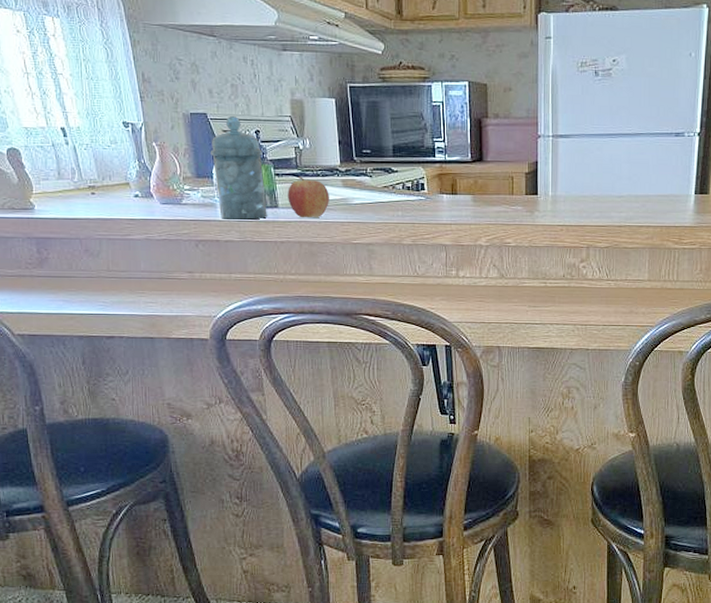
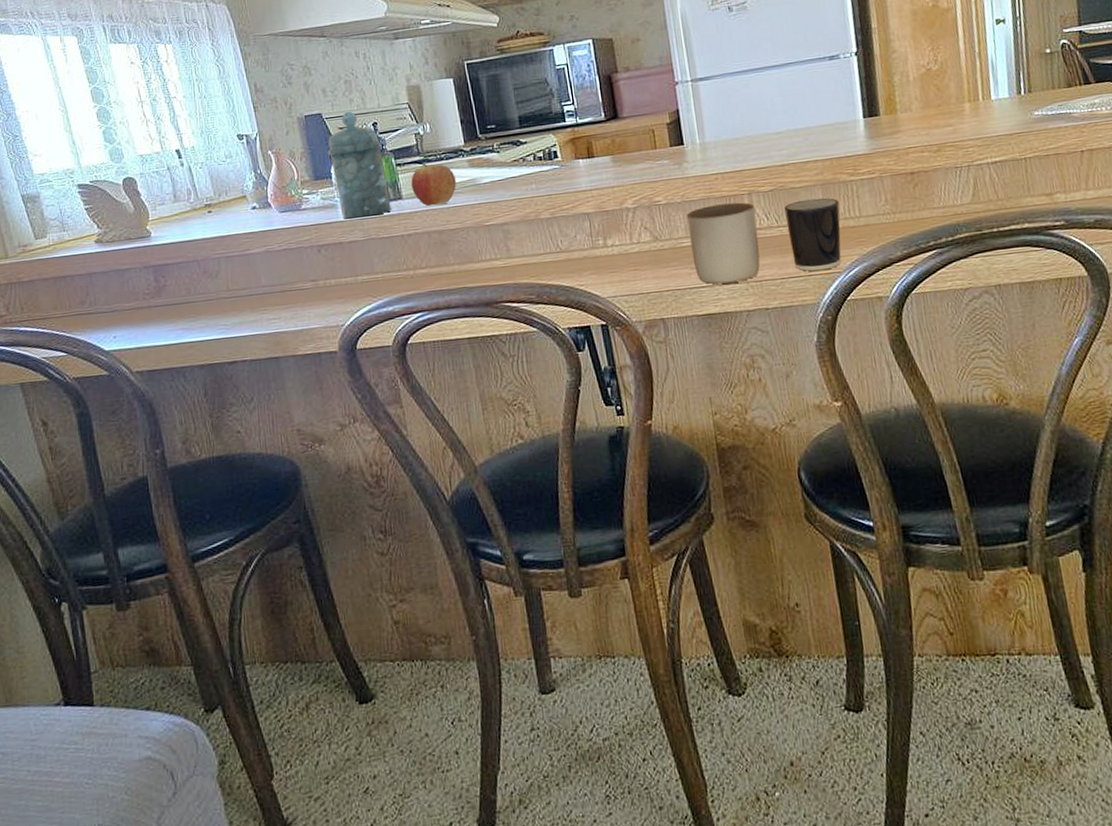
mug: none [530,253,591,323] -> present [686,202,760,284]
mug: none [615,259,662,323] -> present [784,198,841,272]

